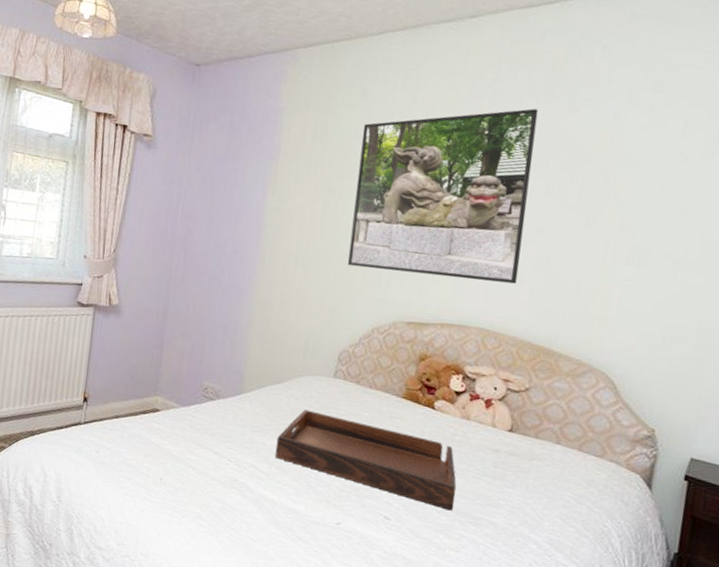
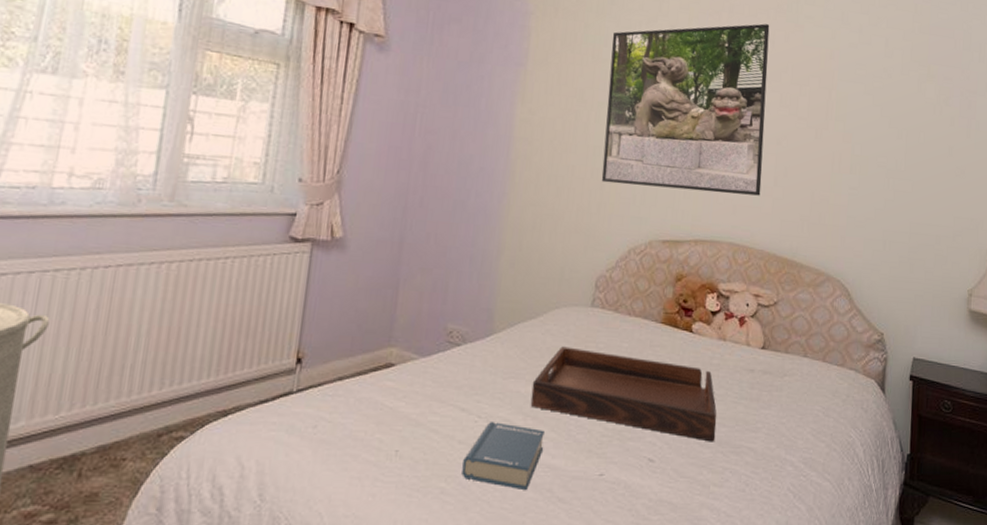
hardback book: none [214,466,287,527] -> present [462,422,545,491]

